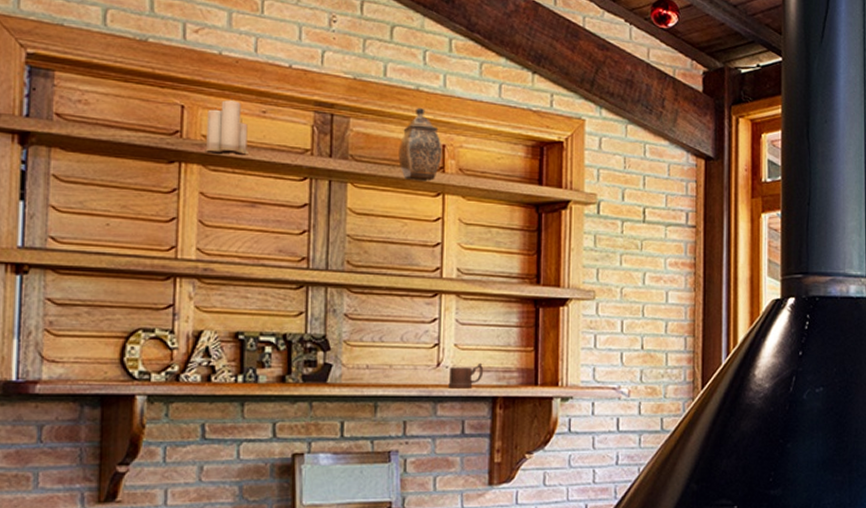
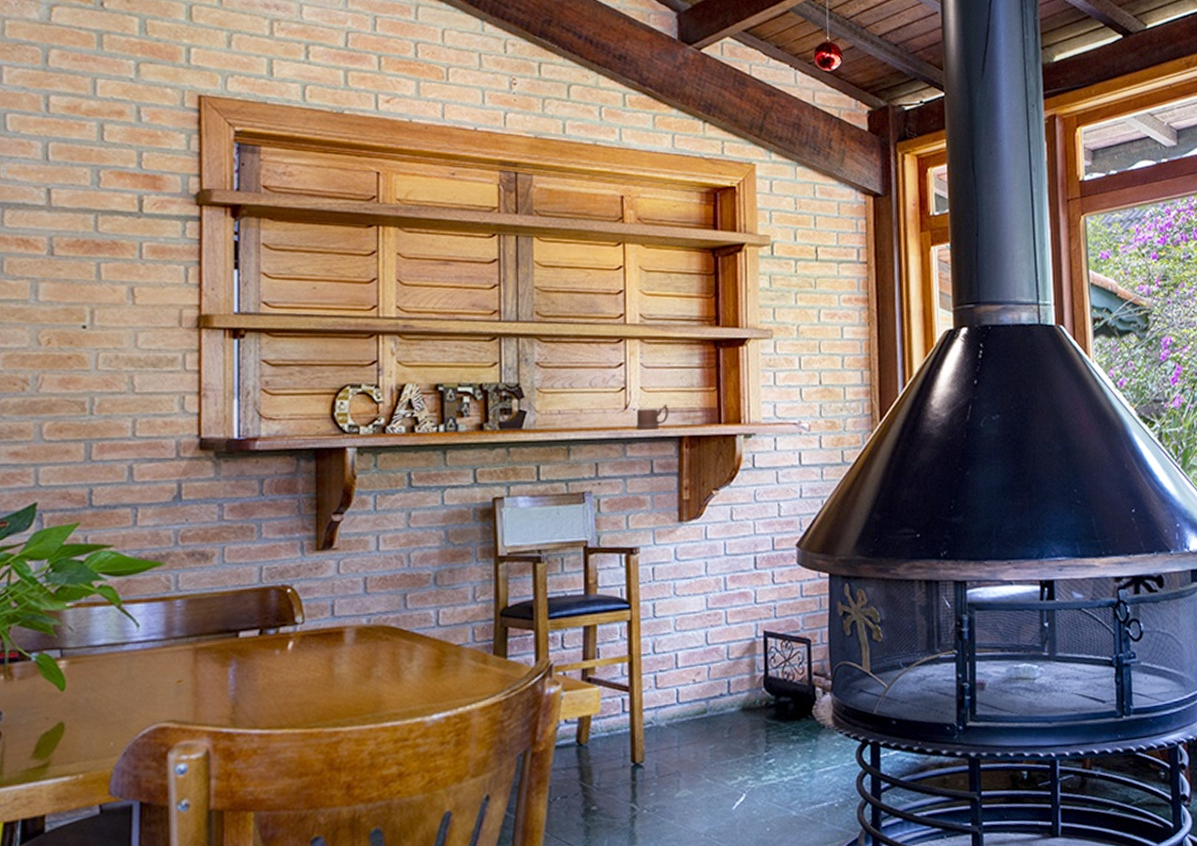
candle: present [205,98,250,156] -> none [400,162,442,217]
decorative jar: present [398,107,442,182] -> none [580,161,621,232]

